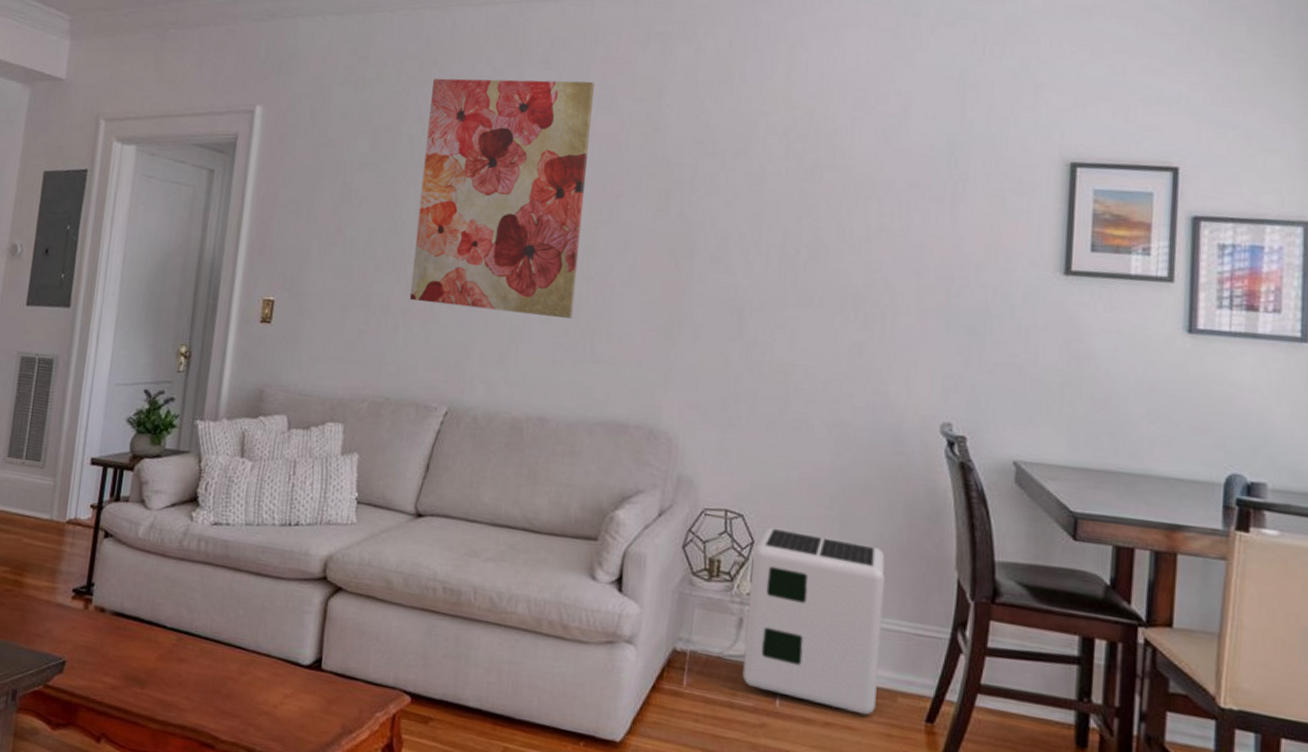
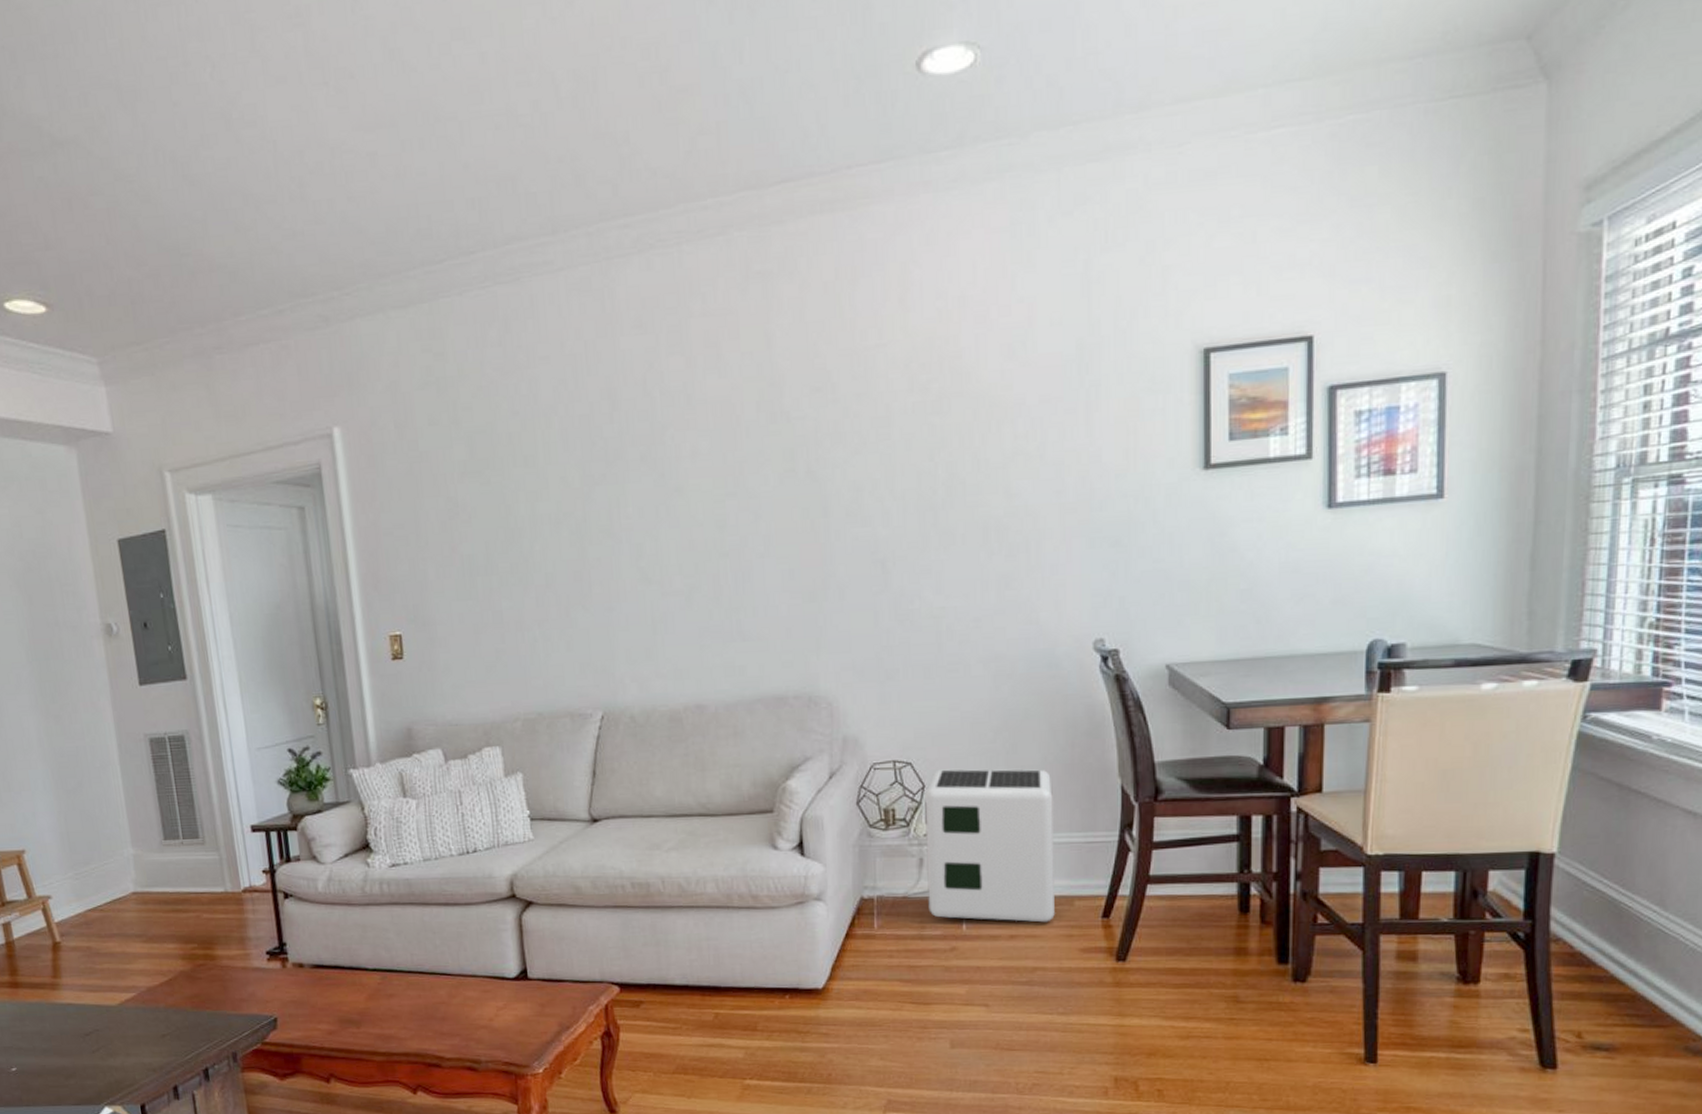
wall art: present [409,78,594,318] -> none [521,340,714,610]

